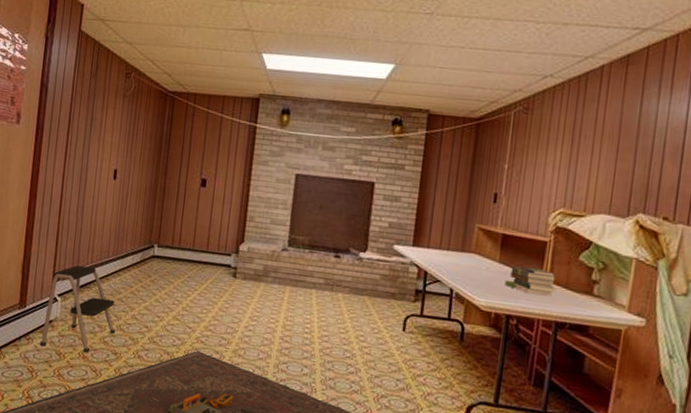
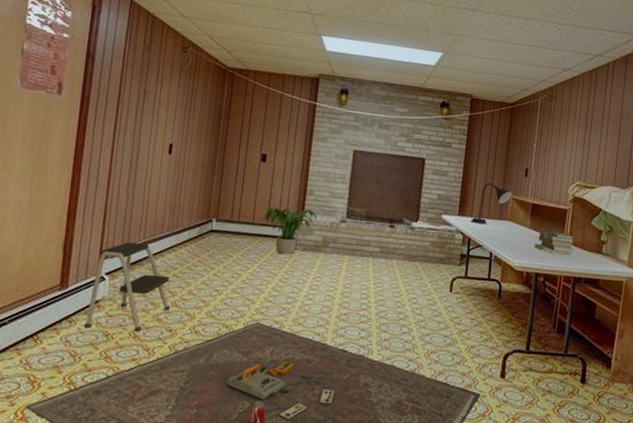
potted plant: none [204,233,258,284] -> present [264,207,317,255]
desk lamp: none [427,210,478,257] -> present [470,183,513,225]

